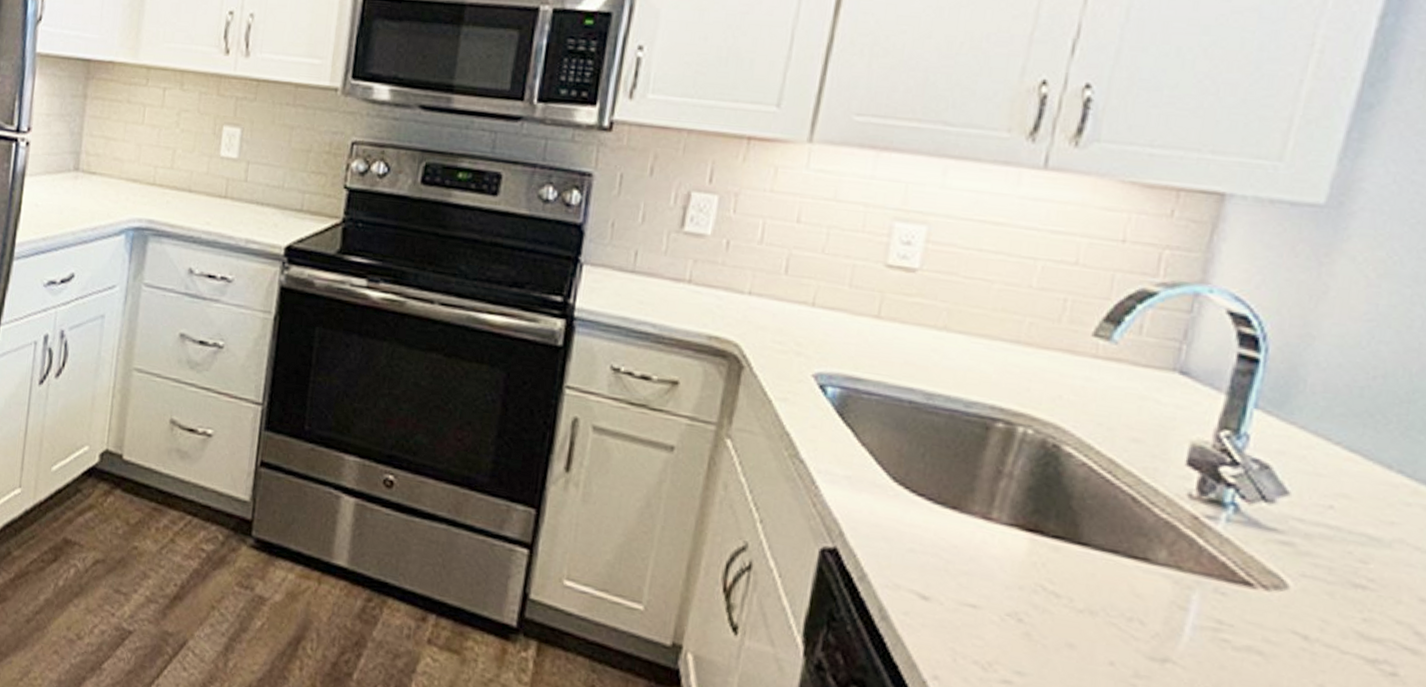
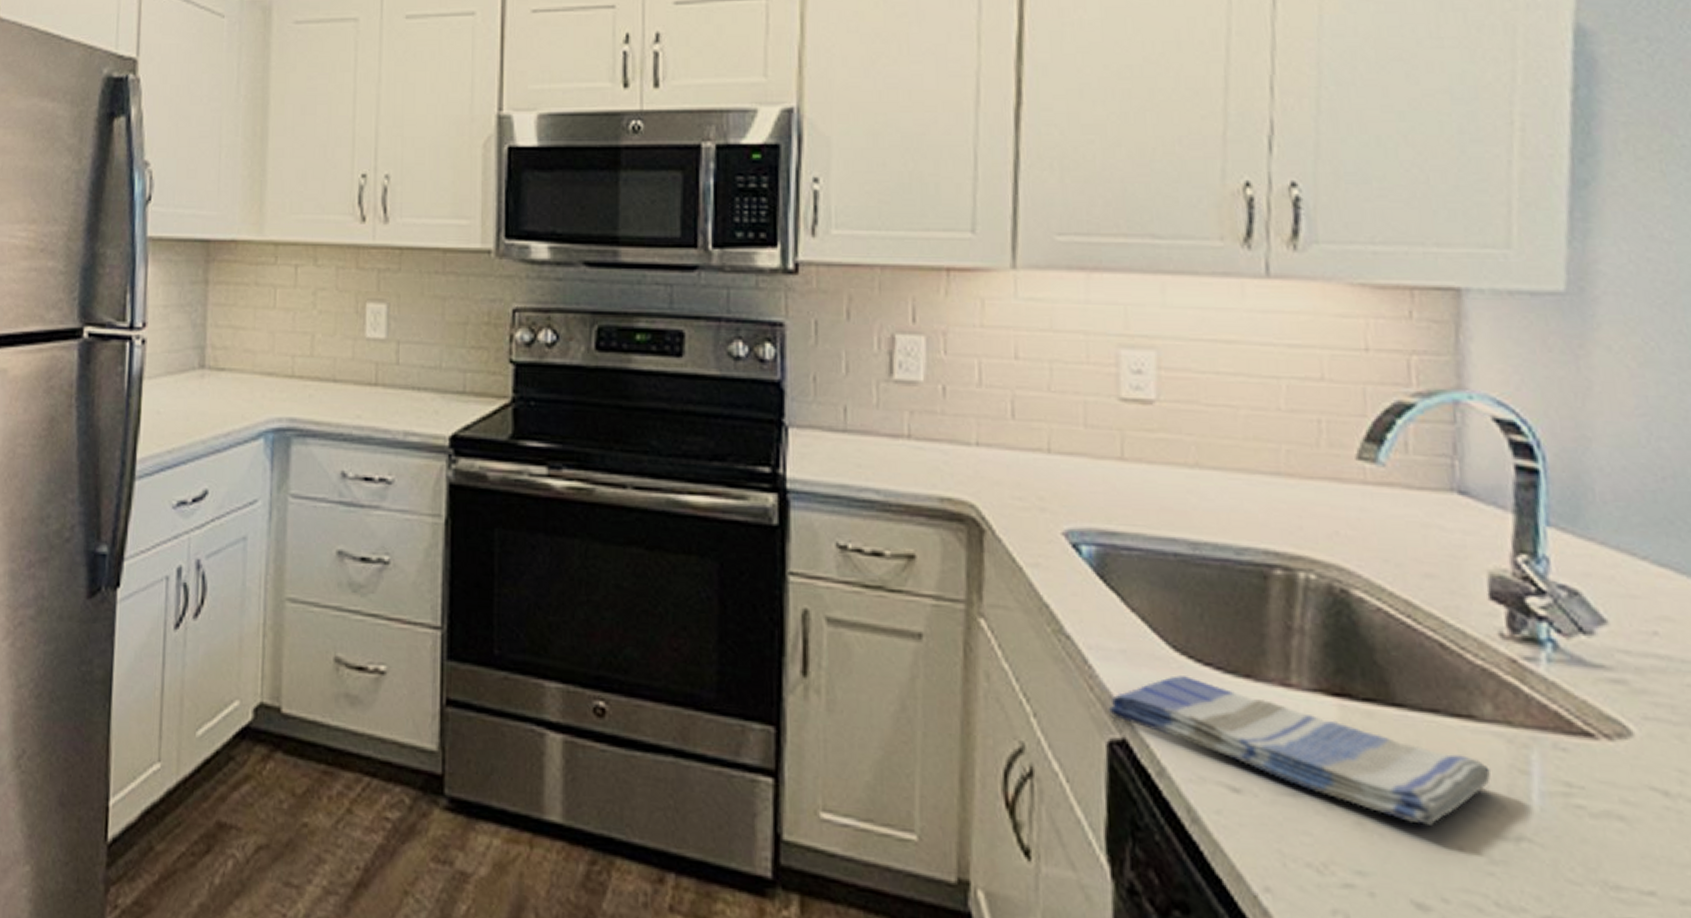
dish towel: none [826,501,1154,642] -> present [1109,675,1492,826]

